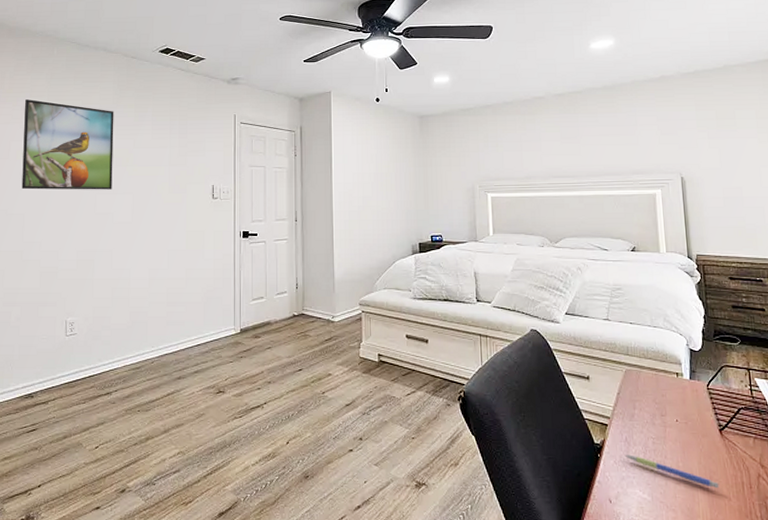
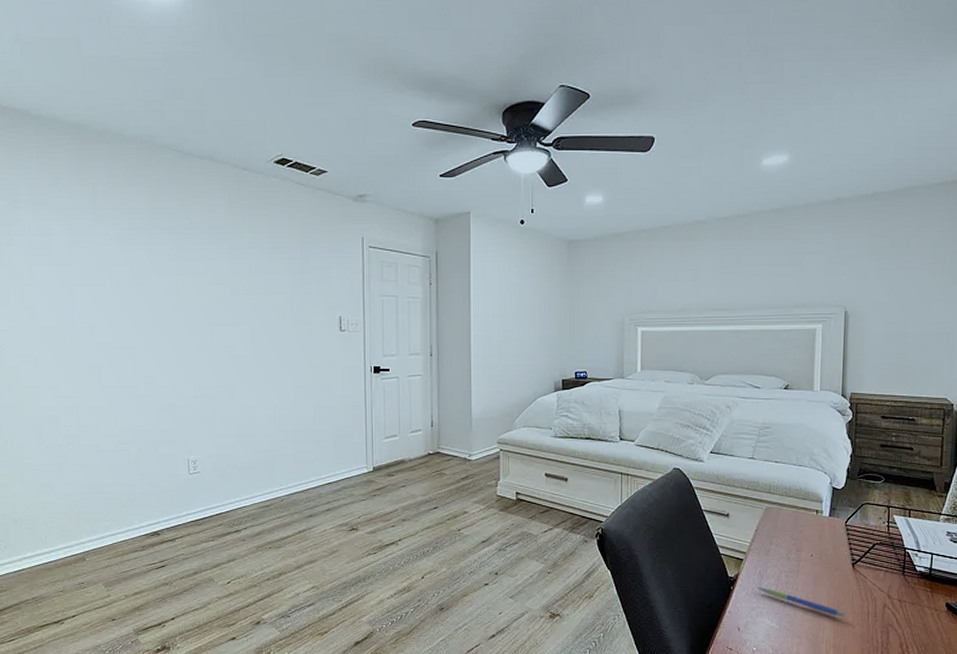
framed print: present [21,99,114,190] -> none [124,217,229,321]

